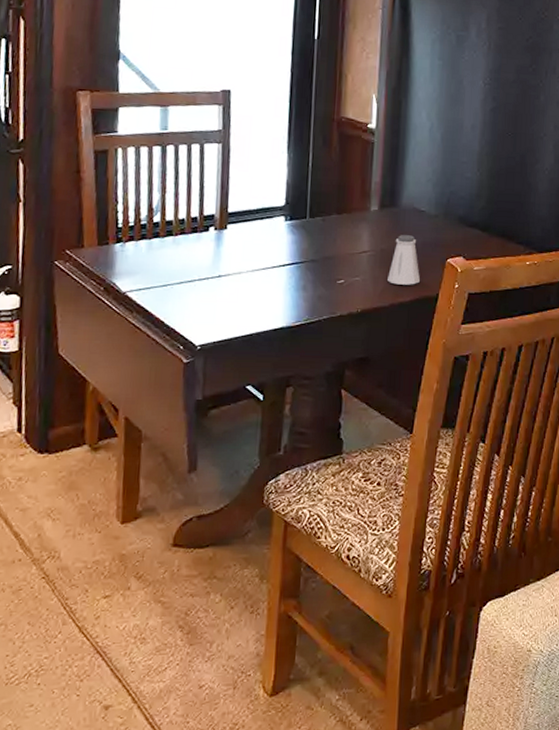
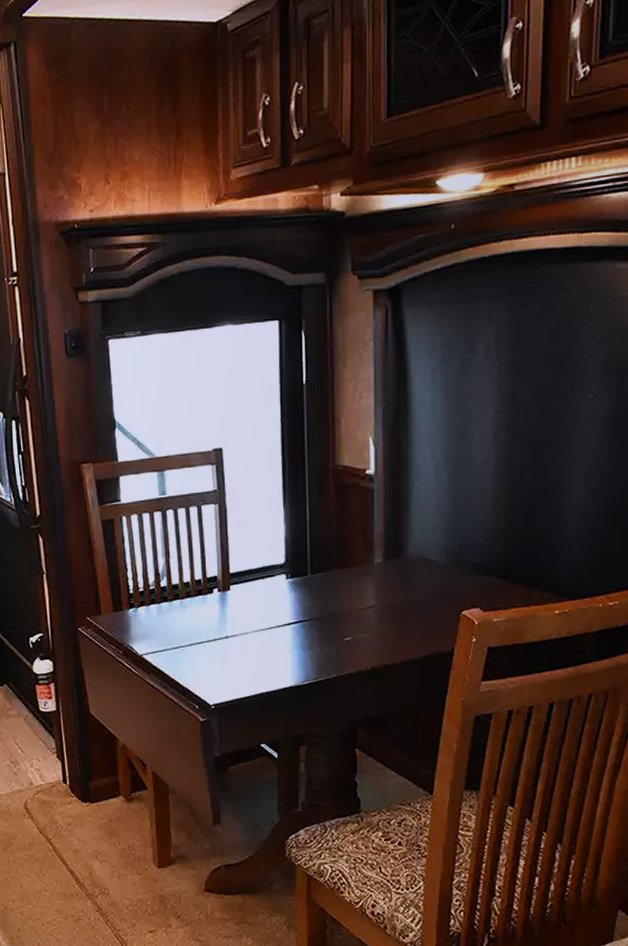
saltshaker: present [387,235,420,285] -> none [397,587,432,640]

